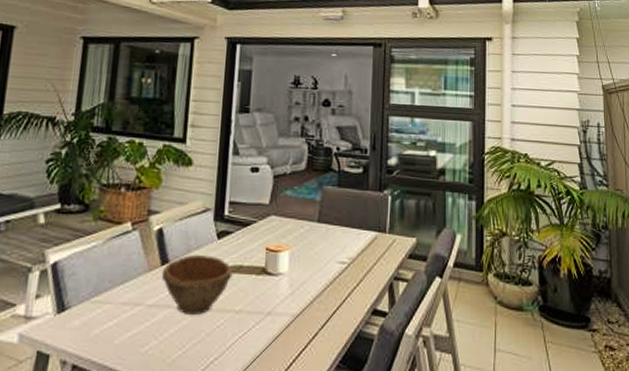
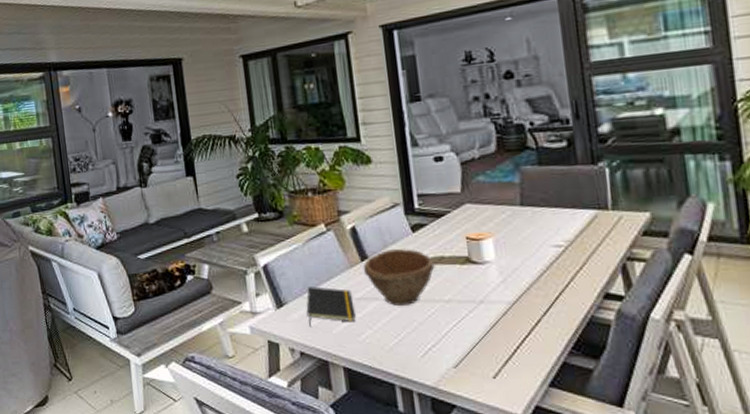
notepad: none [90,290,144,335] -> present [306,286,356,326]

